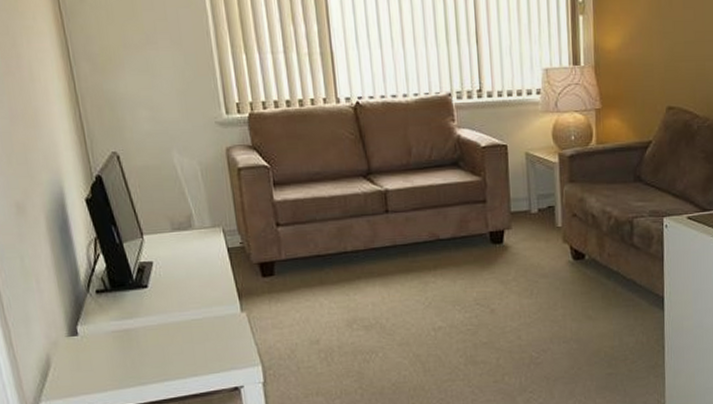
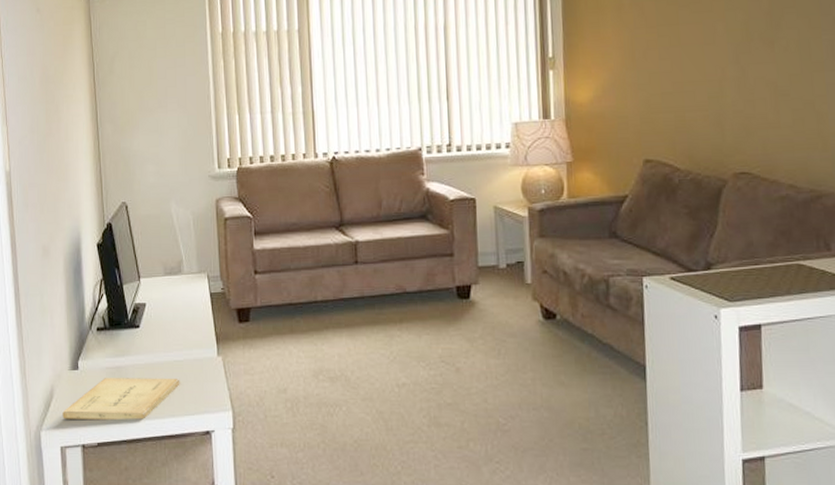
book: none [63,337,201,388] -> present [62,378,180,419]

